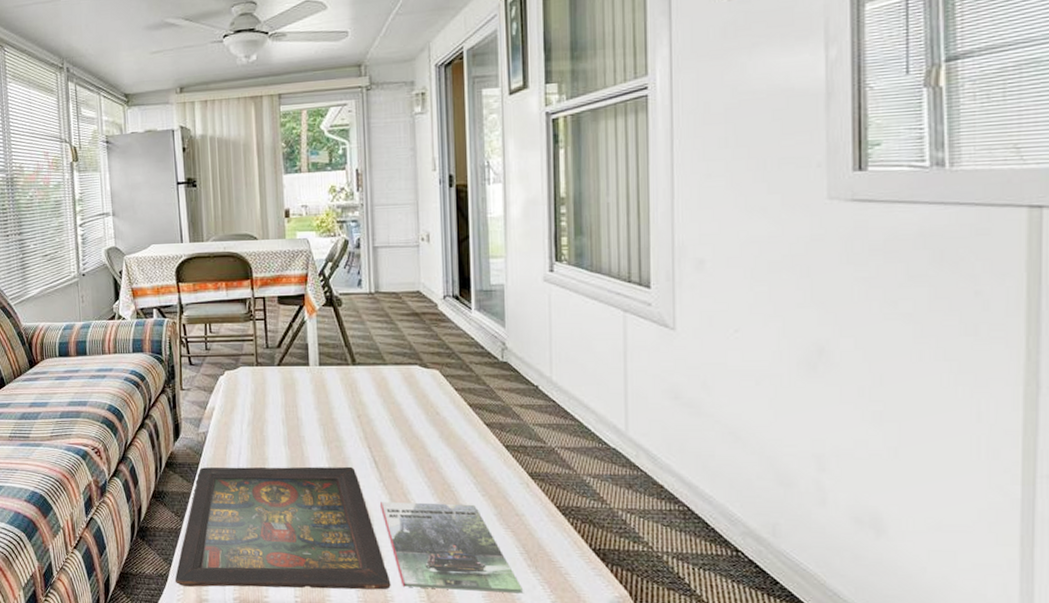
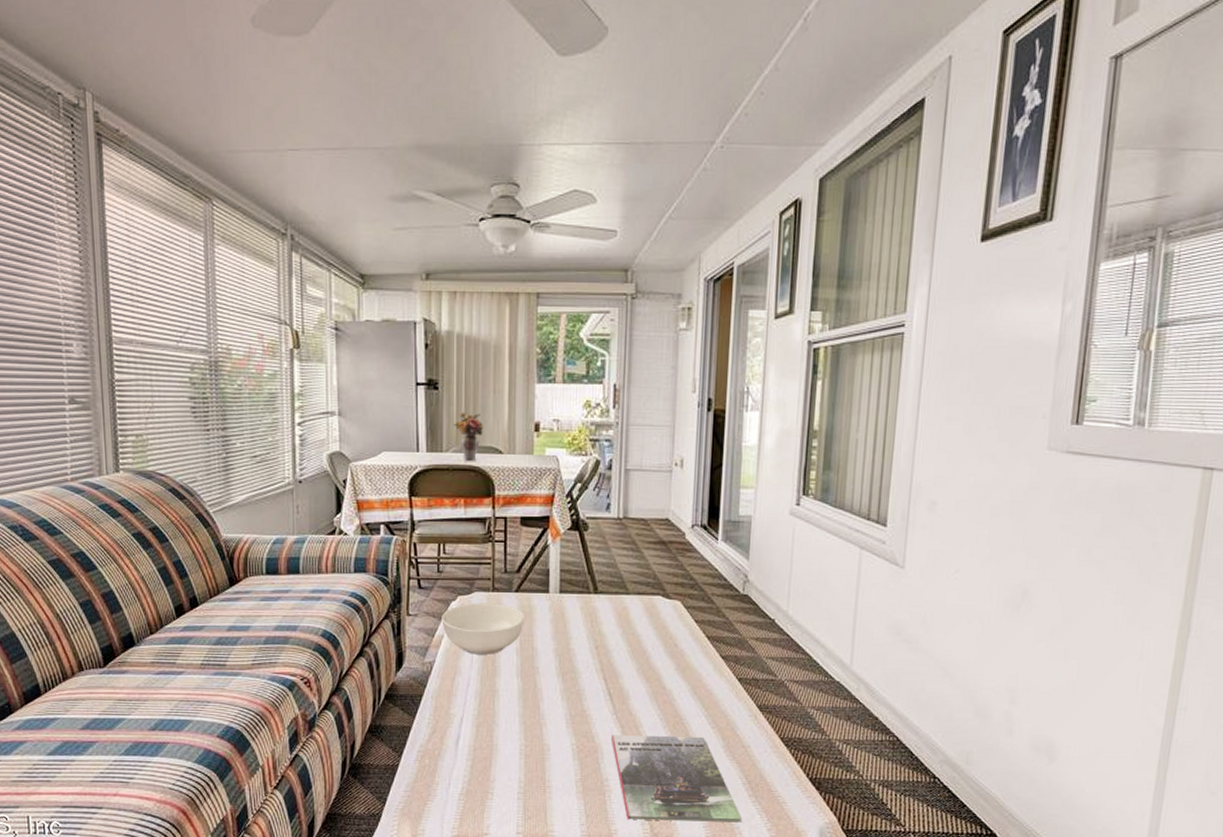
icon panel: present [174,466,391,590] -> none [388,699,616,826]
bowl: none [211,377,289,425] -> present [441,603,526,655]
flower arrangement: none [212,204,238,249] -> present [454,411,483,462]

